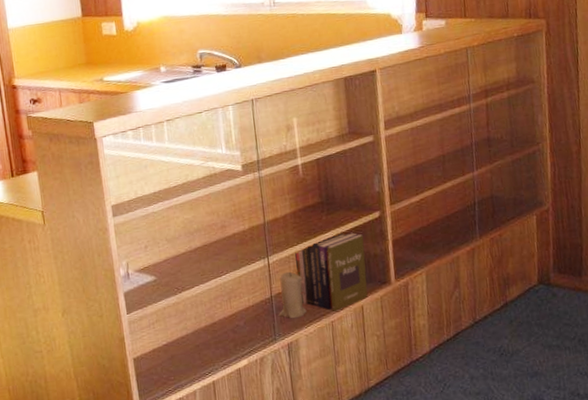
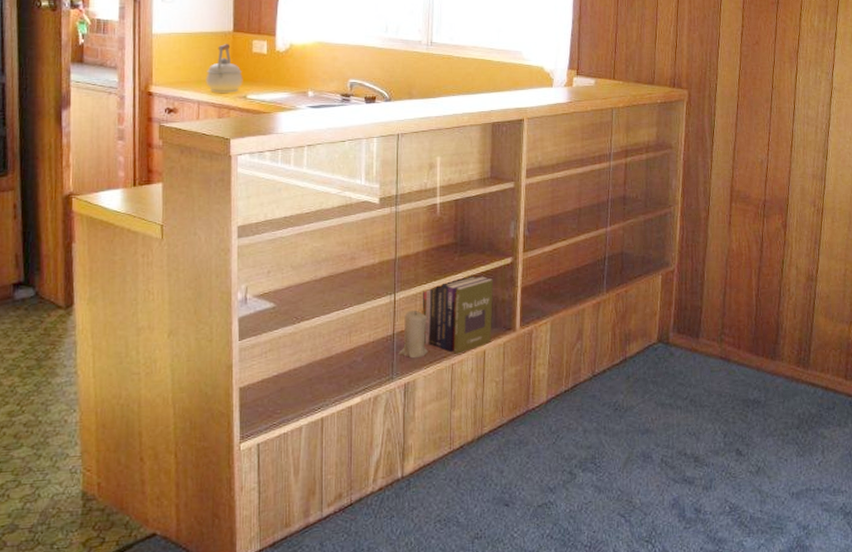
kettle: none [62,29,98,79] -> present [205,44,243,94]

